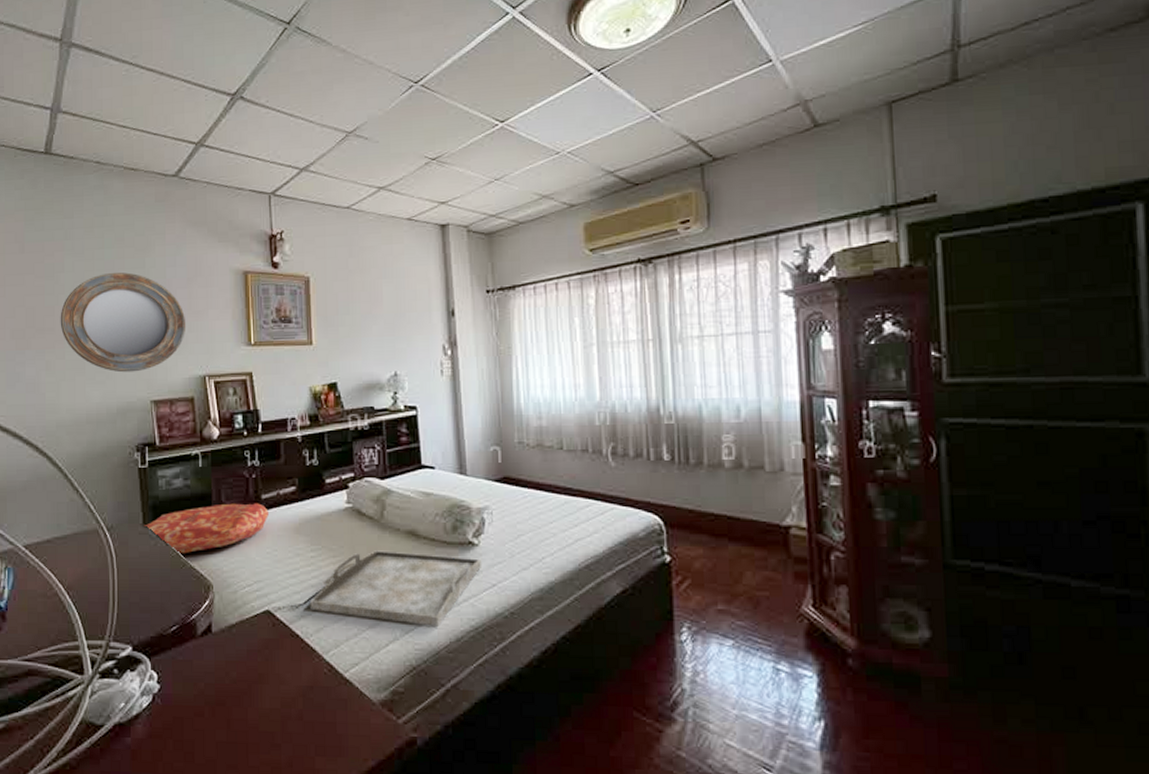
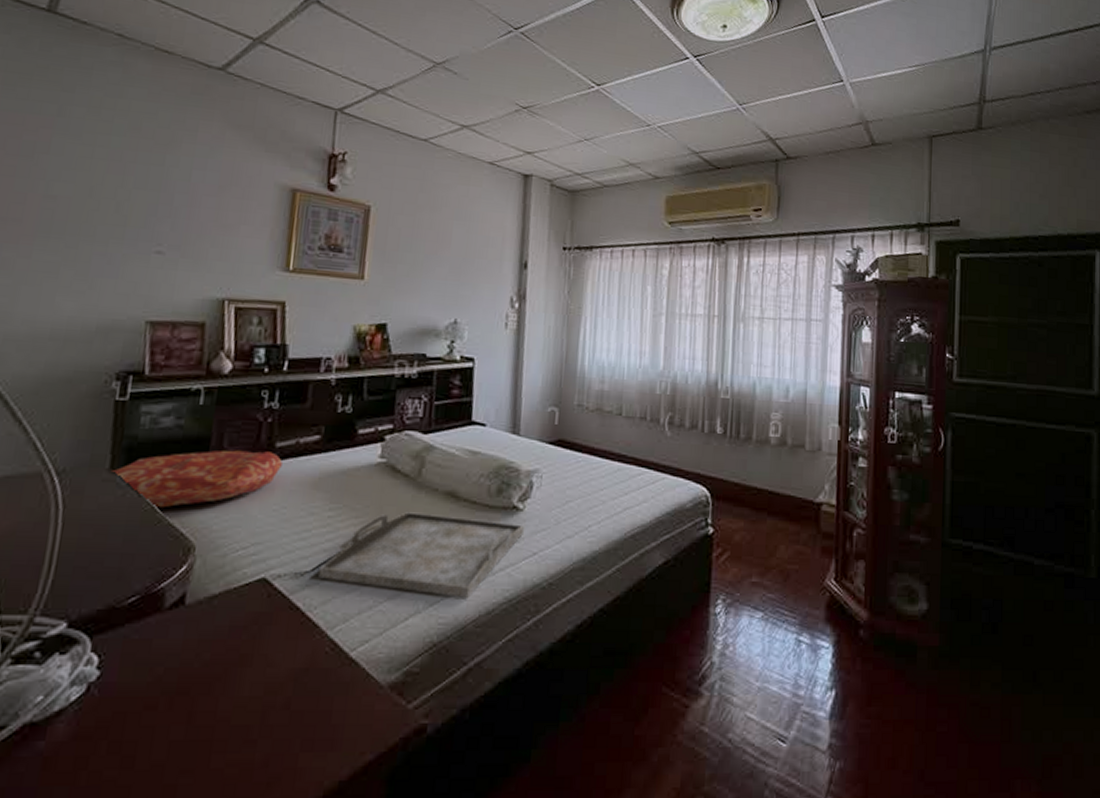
home mirror: present [60,272,186,373] -> none [31,164,209,286]

